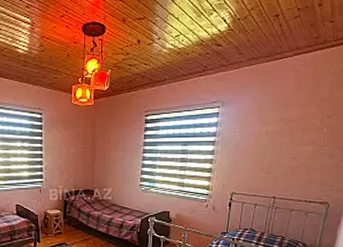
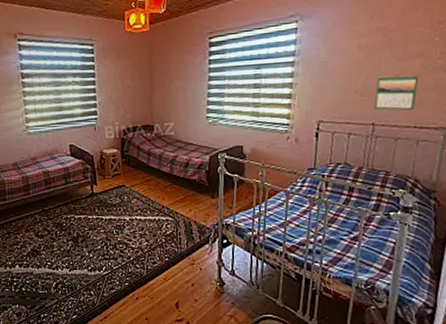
calendar: none [276,158,310,188] -> present [374,75,419,111]

